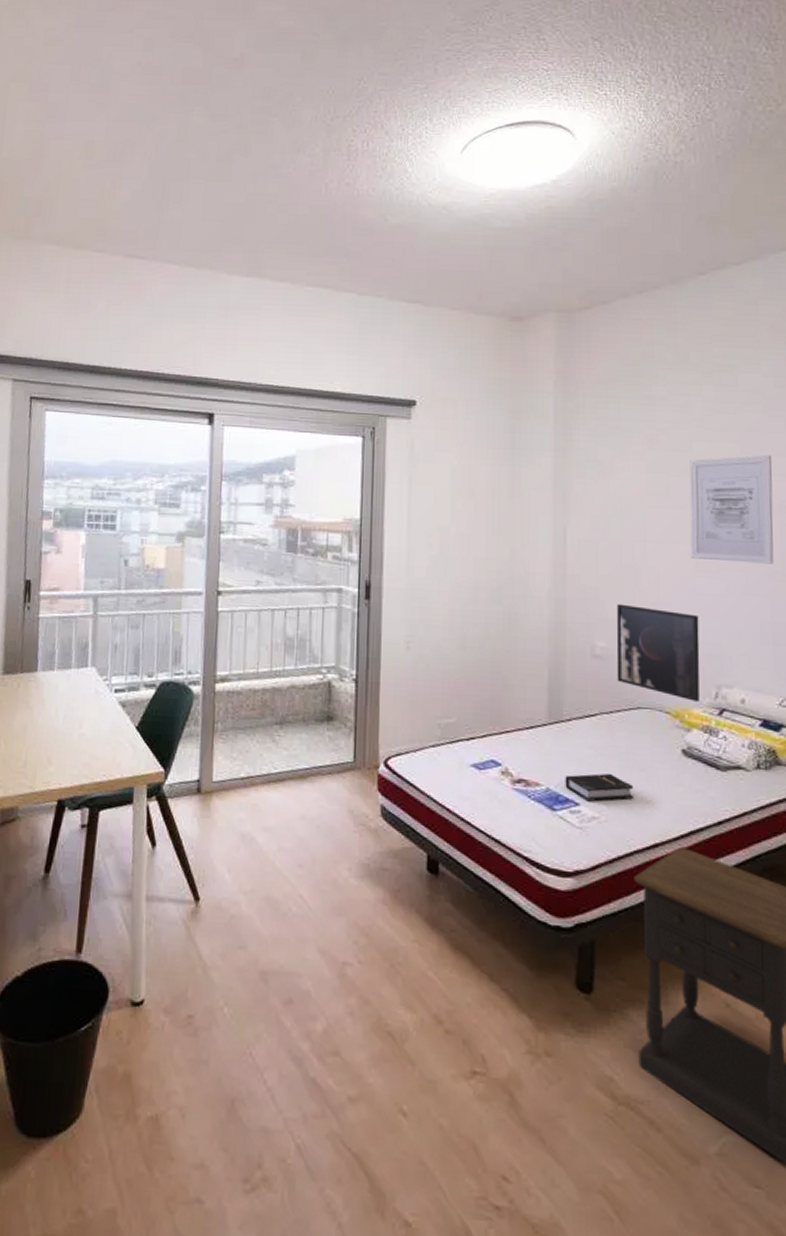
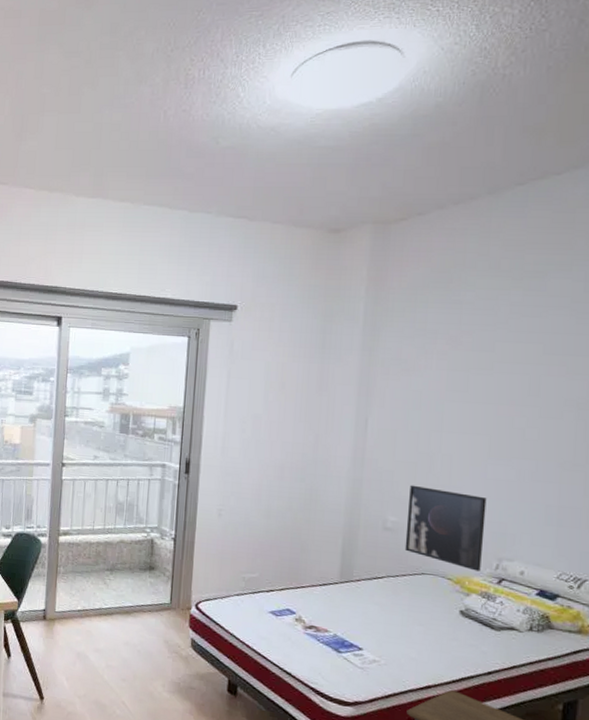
hardback book: present [565,773,634,802] -> none [351,625,413,649]
wall art: present [690,454,774,564] -> none [484,355,575,455]

